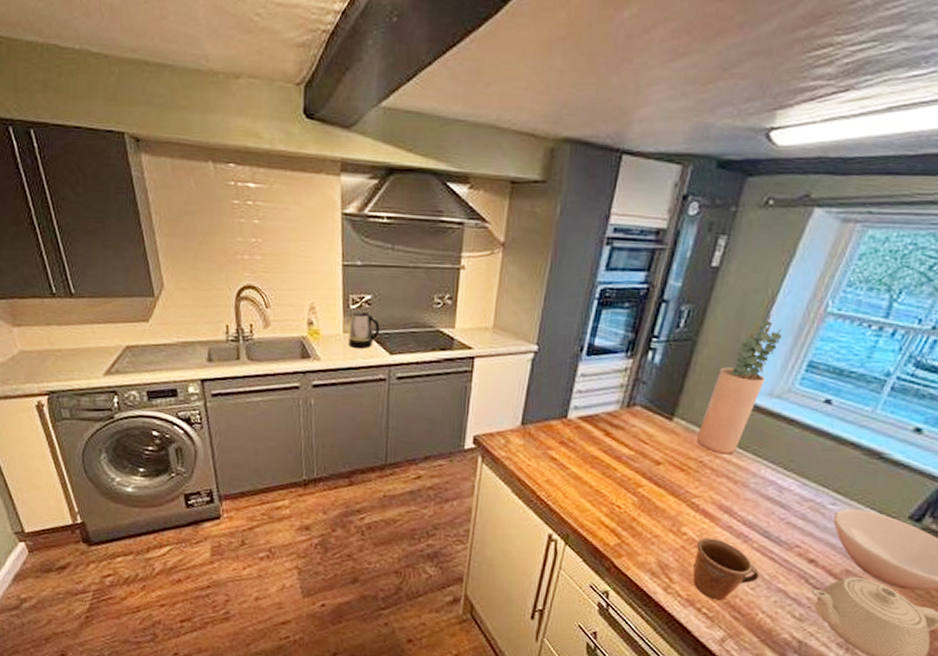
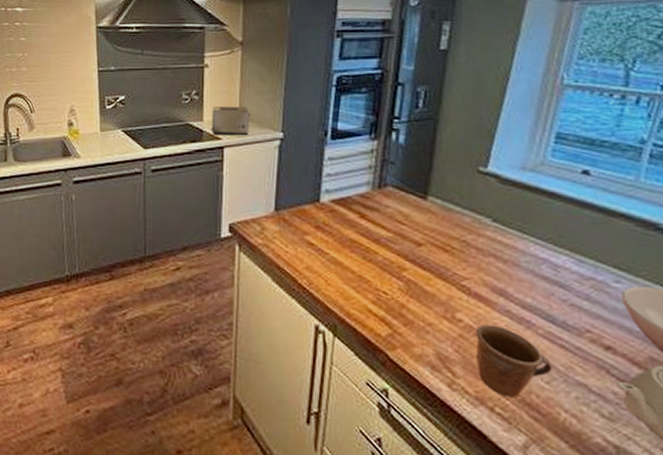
kettle: present [347,311,380,348] -> none [104,111,134,144]
toaster: none [462,313,507,347] -> present [211,106,251,136]
vase: present [697,314,782,455] -> none [455,89,523,233]

